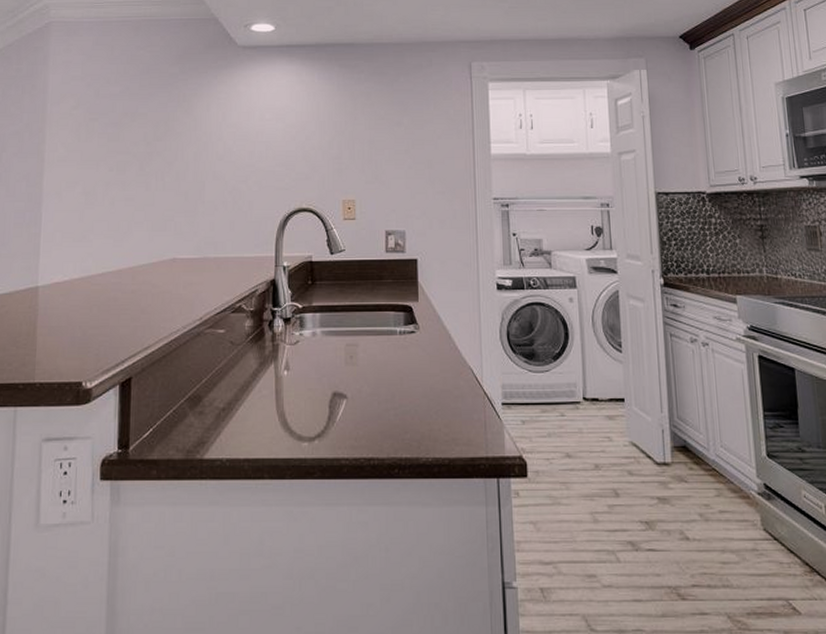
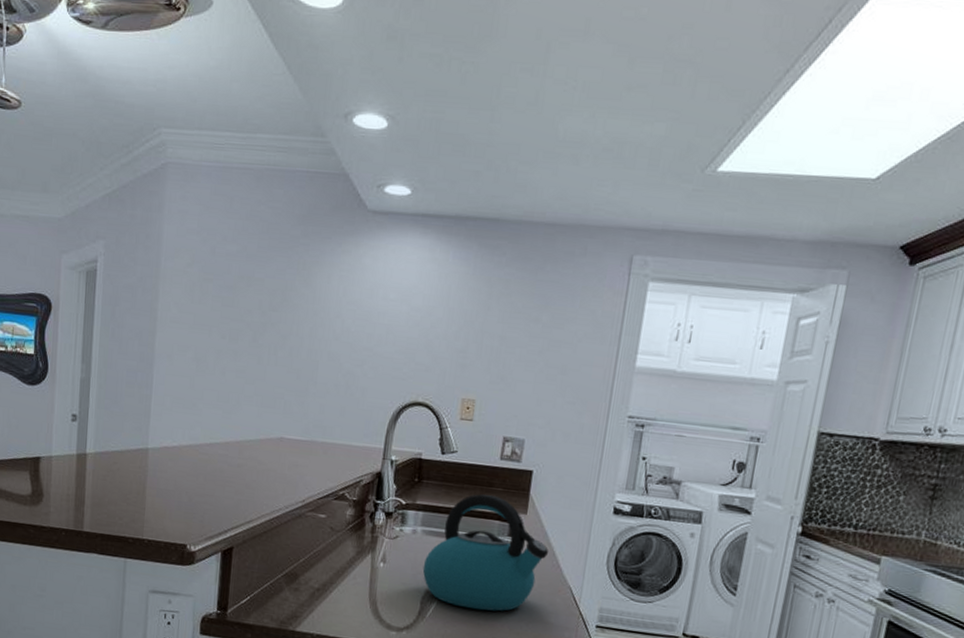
kettle: none [327,288,445,406] -> present [422,494,549,612]

